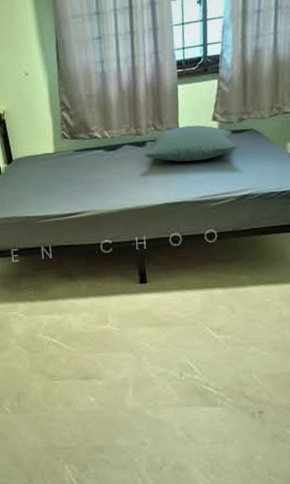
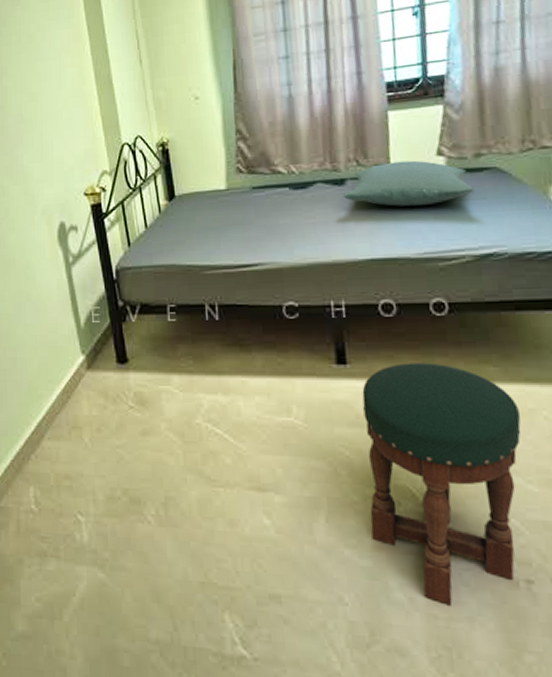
stool: none [157,276,261,435] -> present [362,363,522,606]

